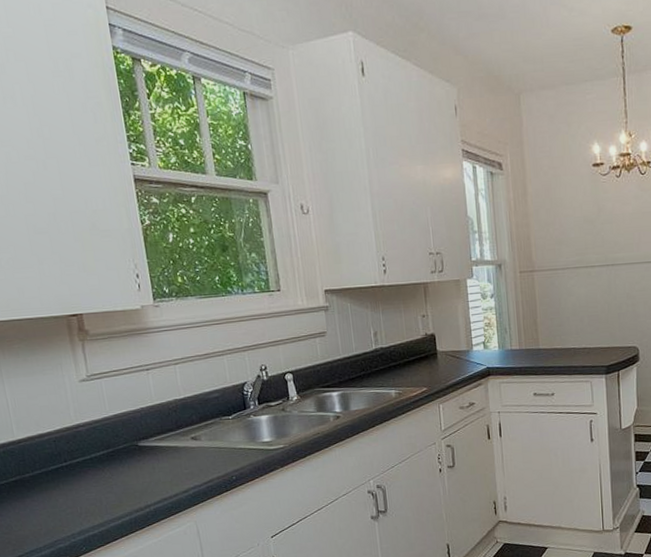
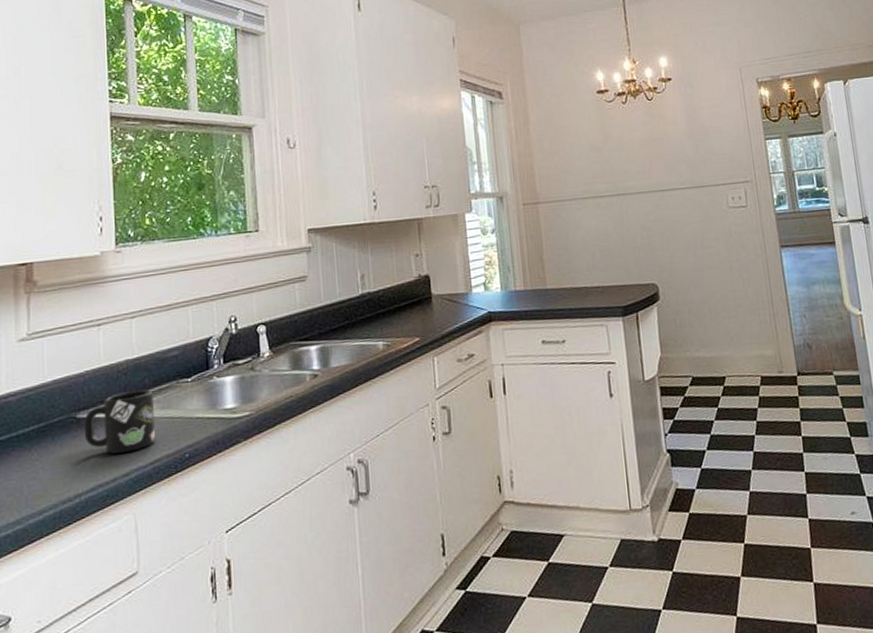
mug: none [144,424,206,475] -> present [84,389,155,454]

